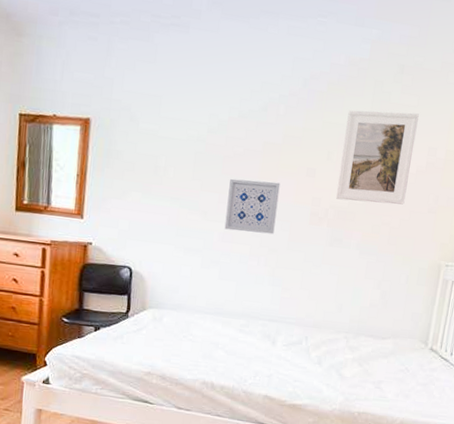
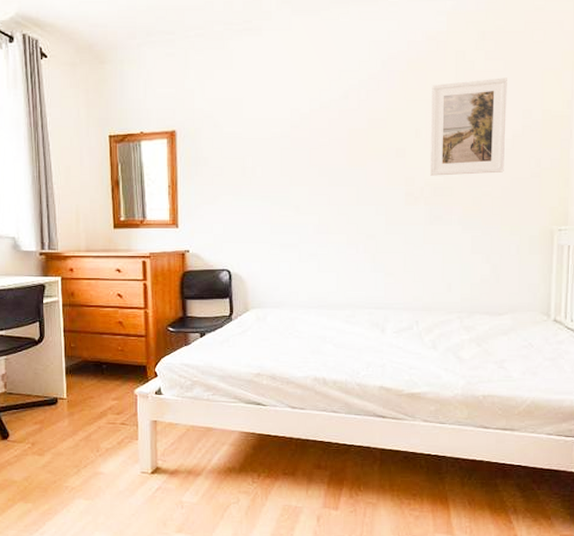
wall art: present [224,178,281,235] -> none [318,167,370,221]

